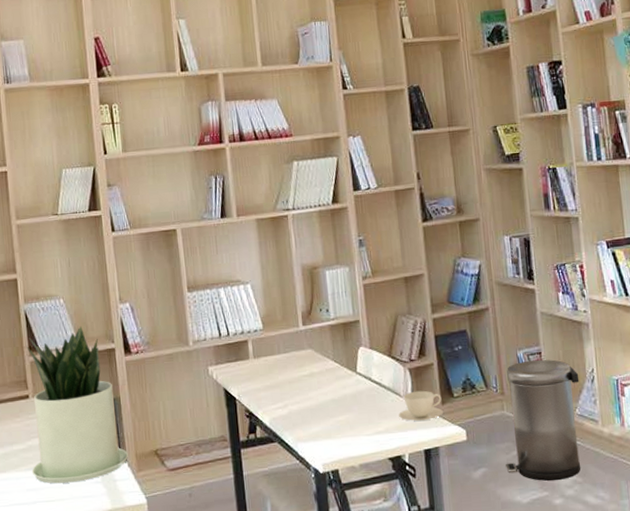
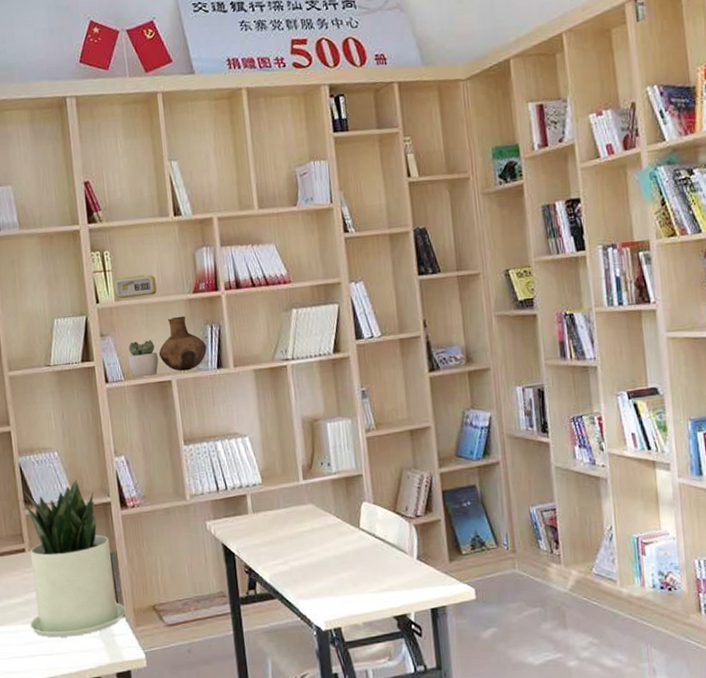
clock: none [122,126,163,150] -> present [114,274,157,299]
succulent plant: none [134,190,165,227] -> present [127,340,159,378]
vase: none [164,167,211,221] -> present [158,316,207,372]
teacup: present [399,390,443,421] -> none [404,547,451,579]
pedal bin: present [506,359,580,481] -> none [517,516,597,642]

